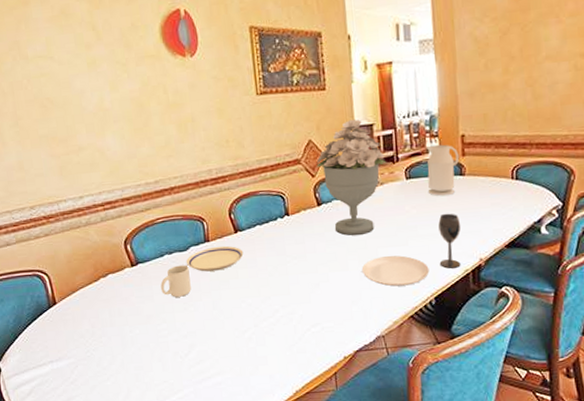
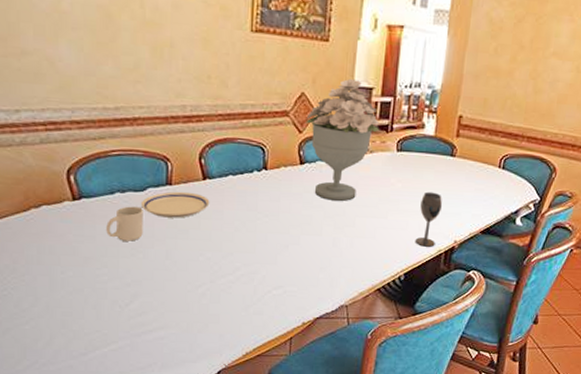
plate: present [361,255,429,287] -> none [335,226,404,259]
water jug: present [426,144,460,197] -> none [416,121,454,175]

